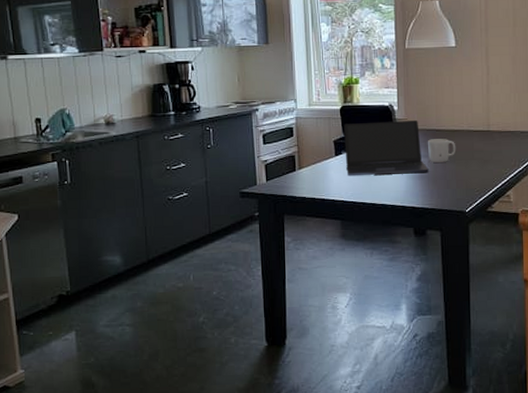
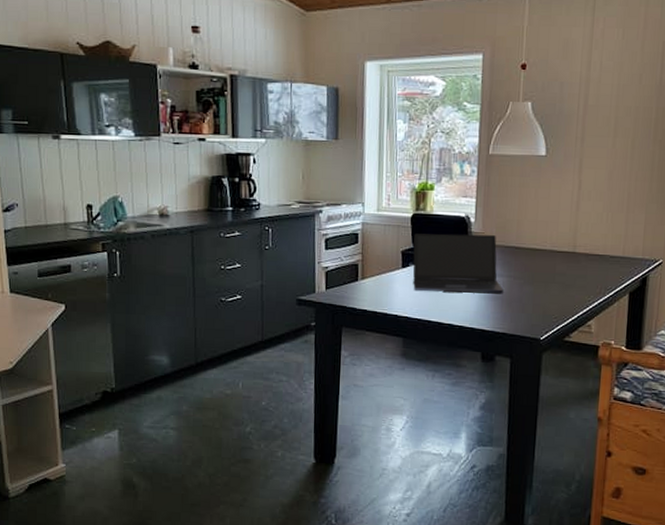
mug: present [427,139,456,163] -> none [504,257,536,284]

